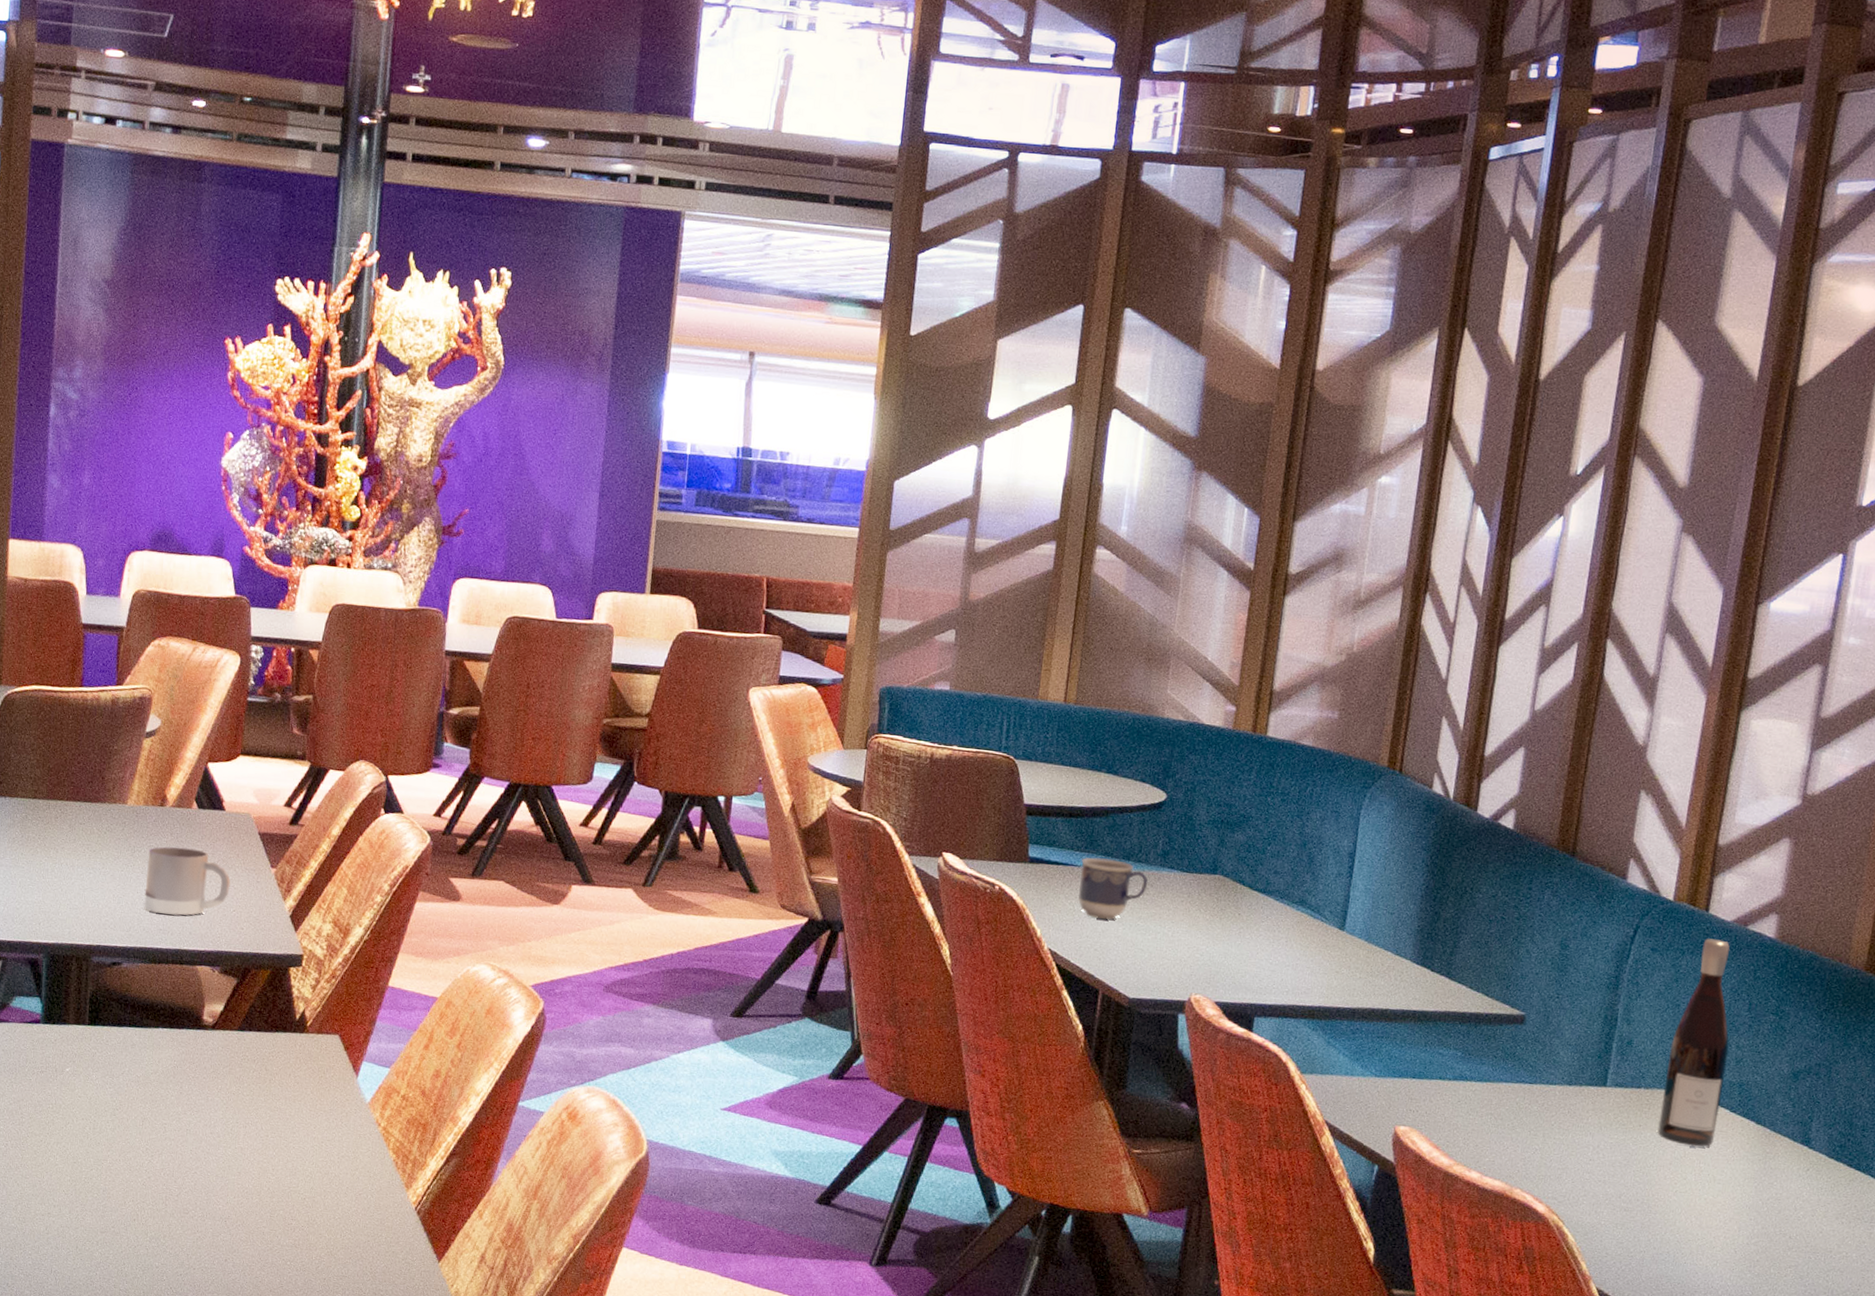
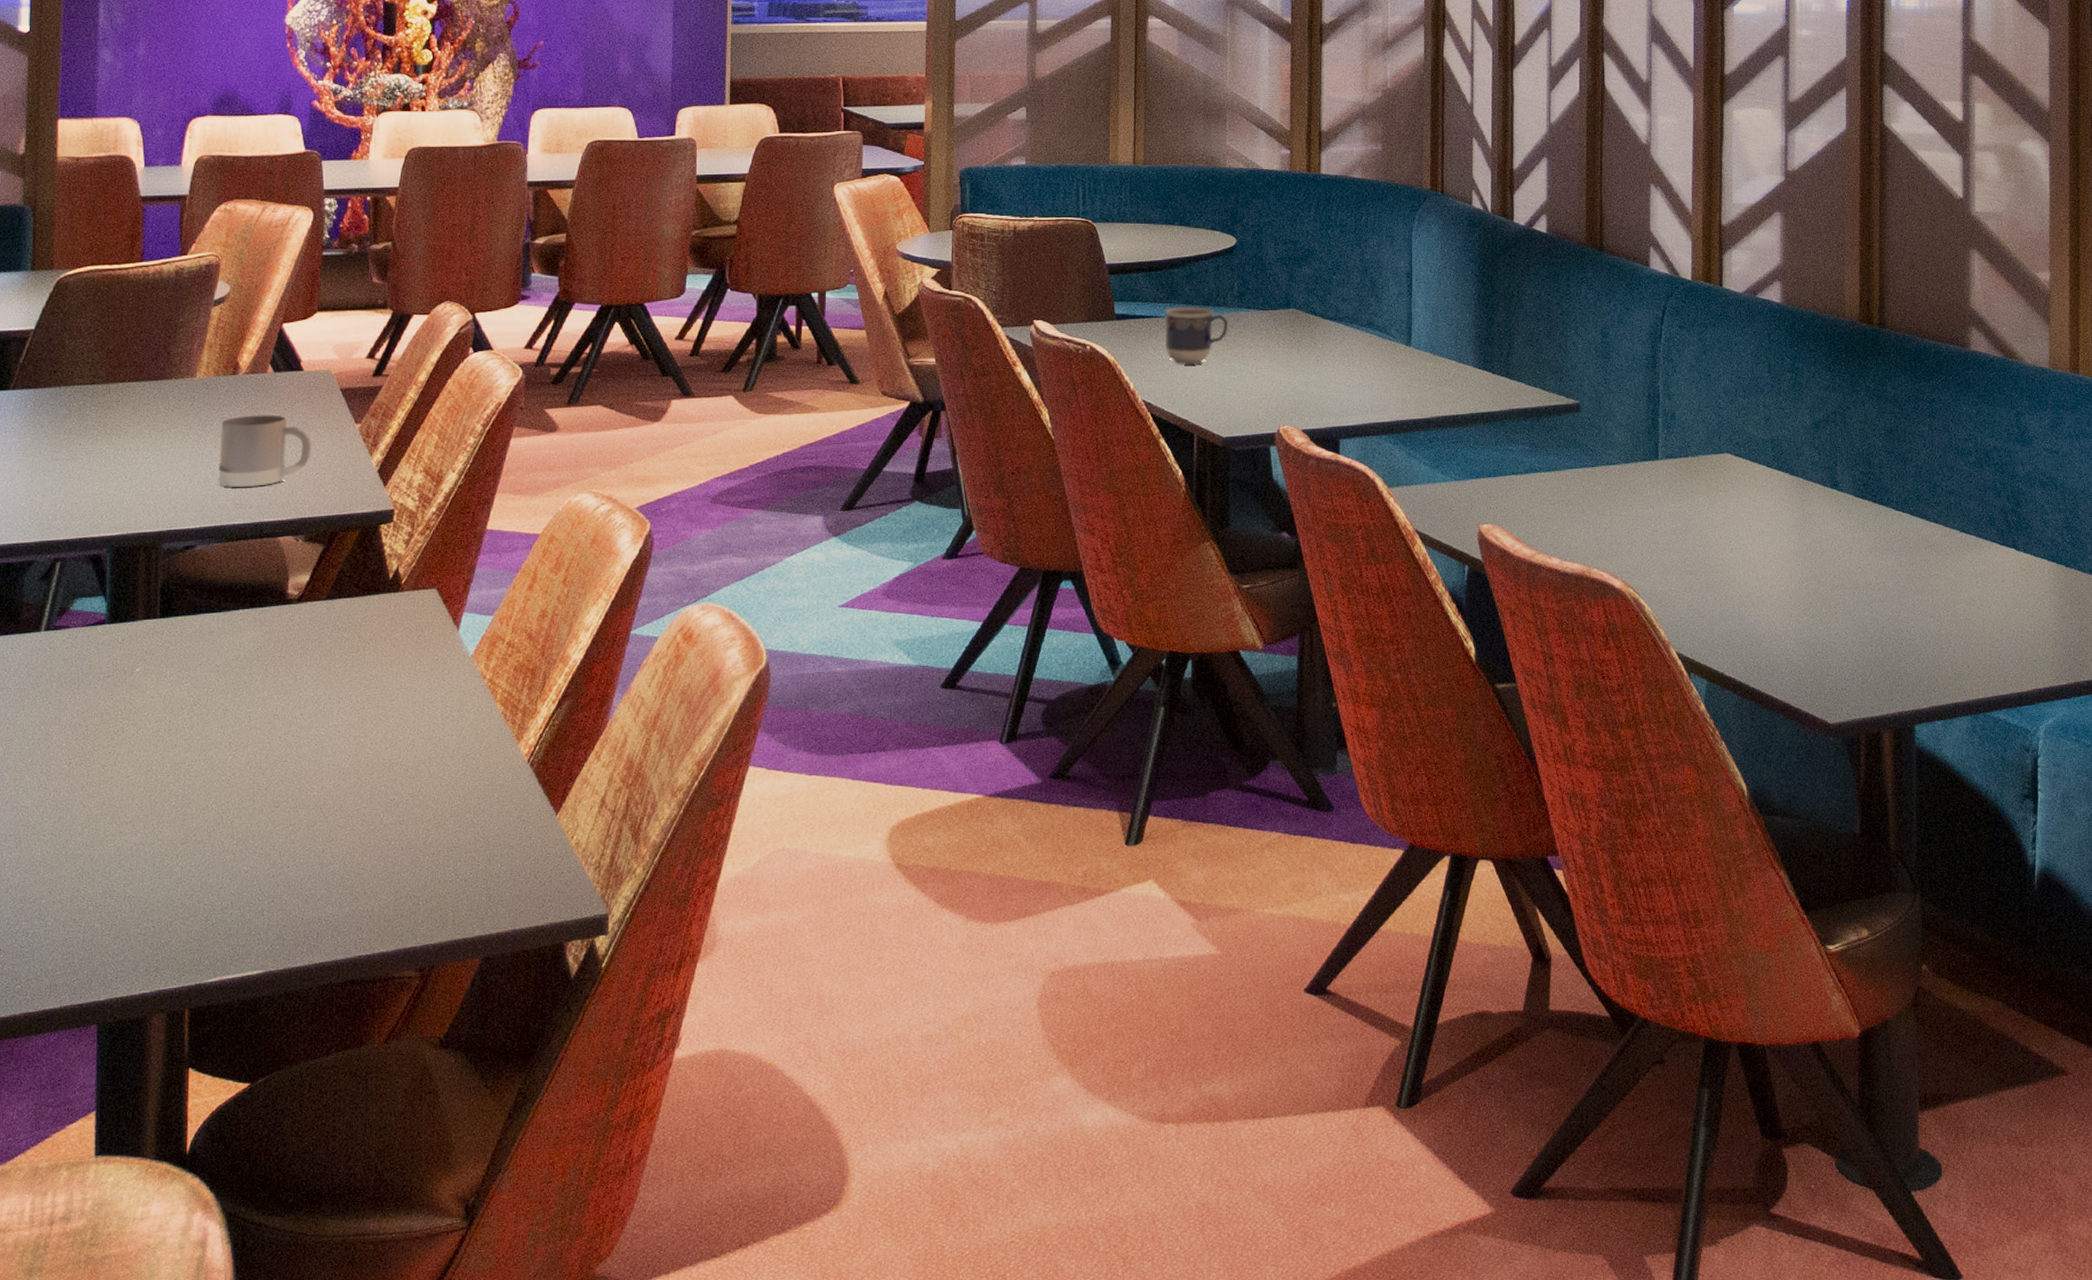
bottle: present [1657,938,1730,1147] -> none [1708,310,1758,504]

